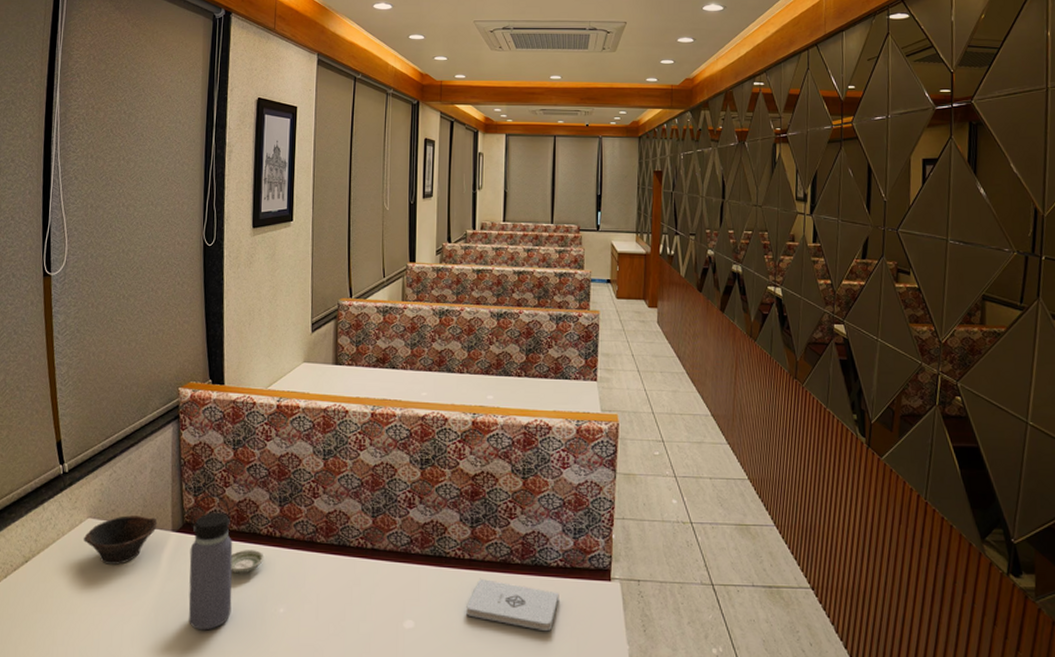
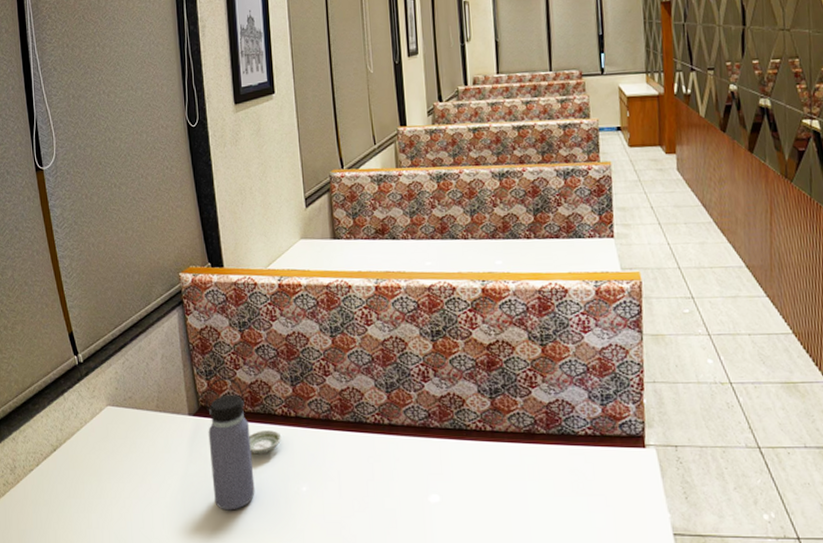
bowl: present [84,515,157,565] -> none [106,401,174,450]
notepad: present [466,578,559,632] -> none [492,449,591,502]

